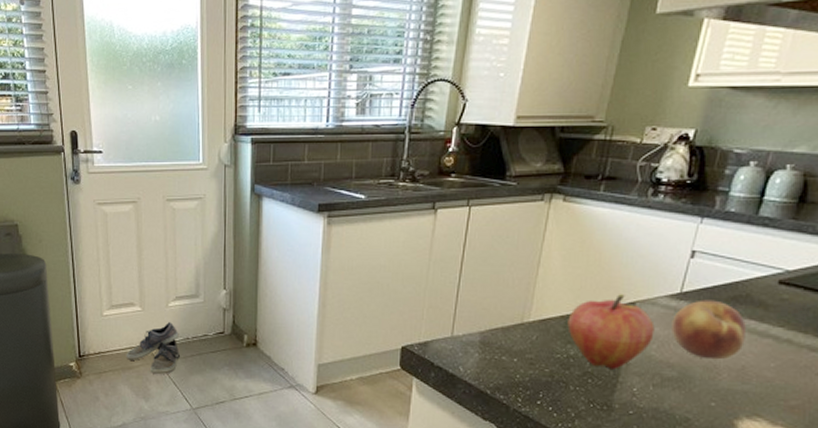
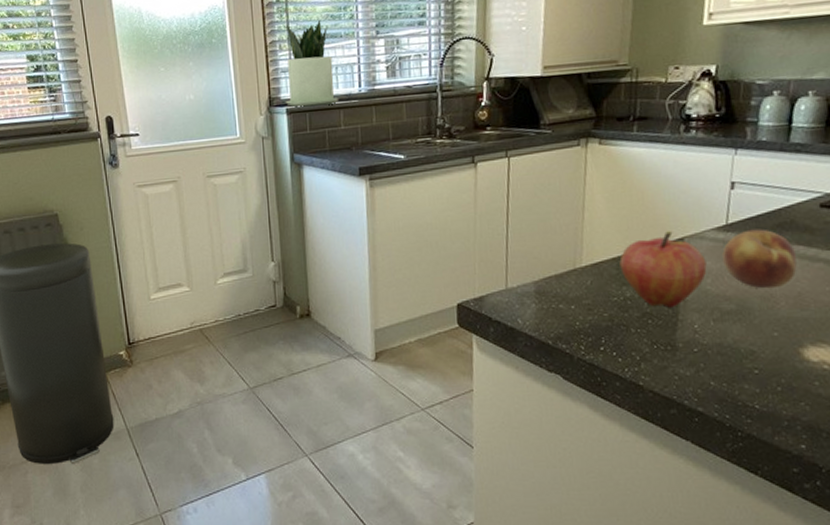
shoe: present [126,322,180,374] -> none [177,300,233,355]
planter: none [250,49,304,138] -> present [285,20,338,107]

